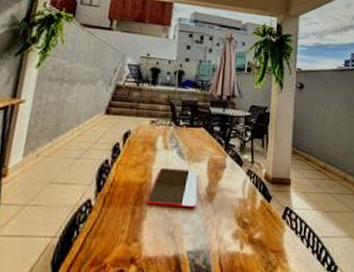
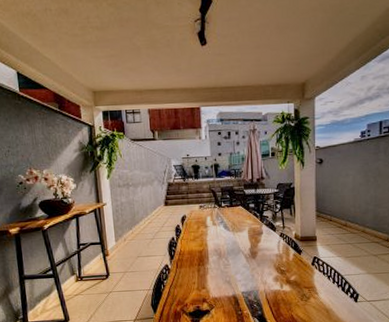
cutting board: present [146,167,198,208] -> none [206,238,245,265]

